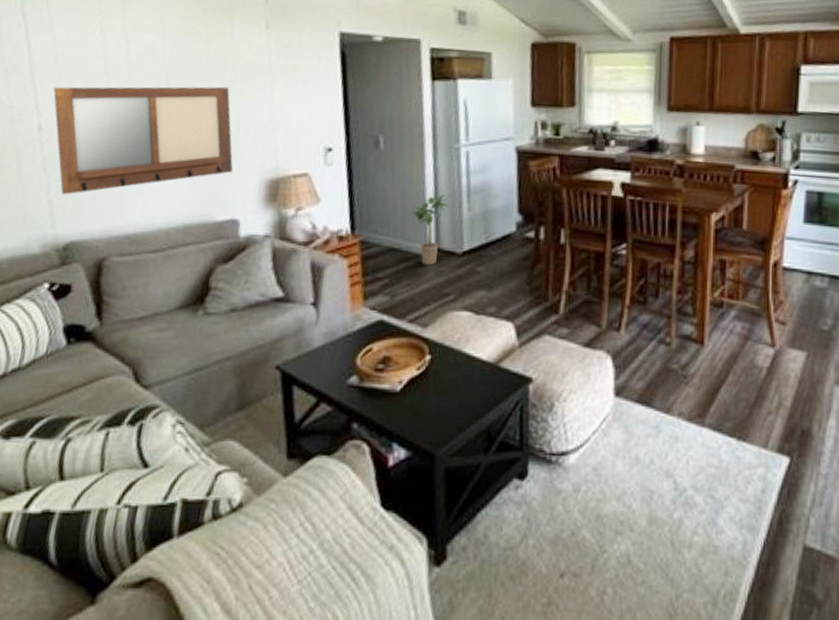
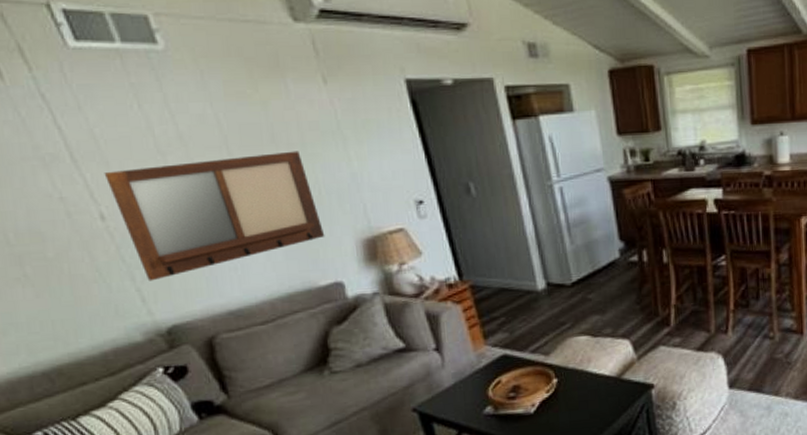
potted plant: present [412,194,449,266] -> none [516,232,551,300]

